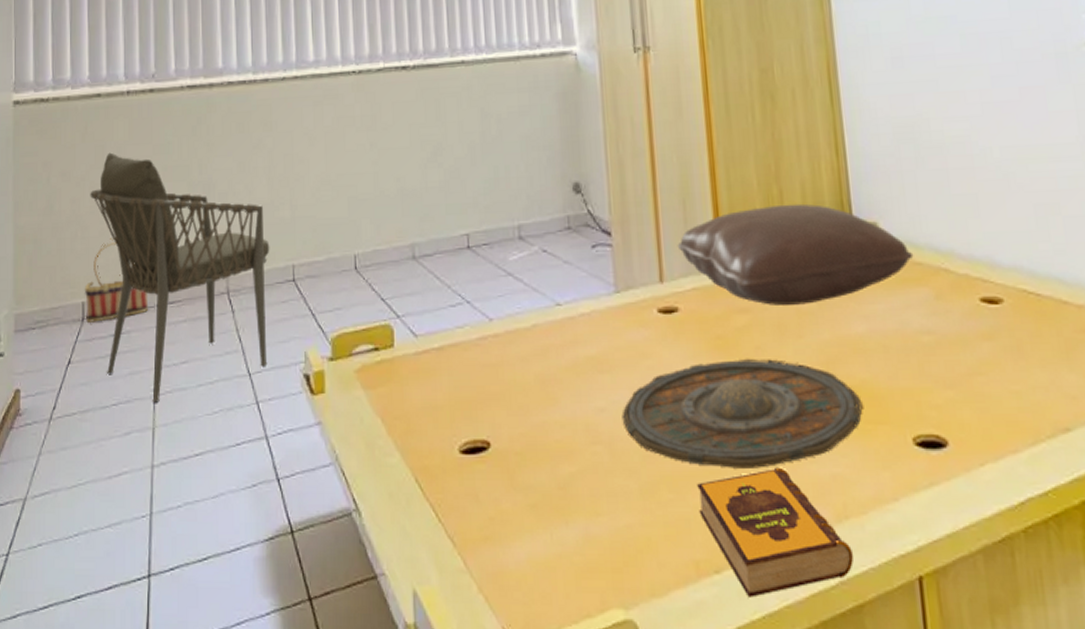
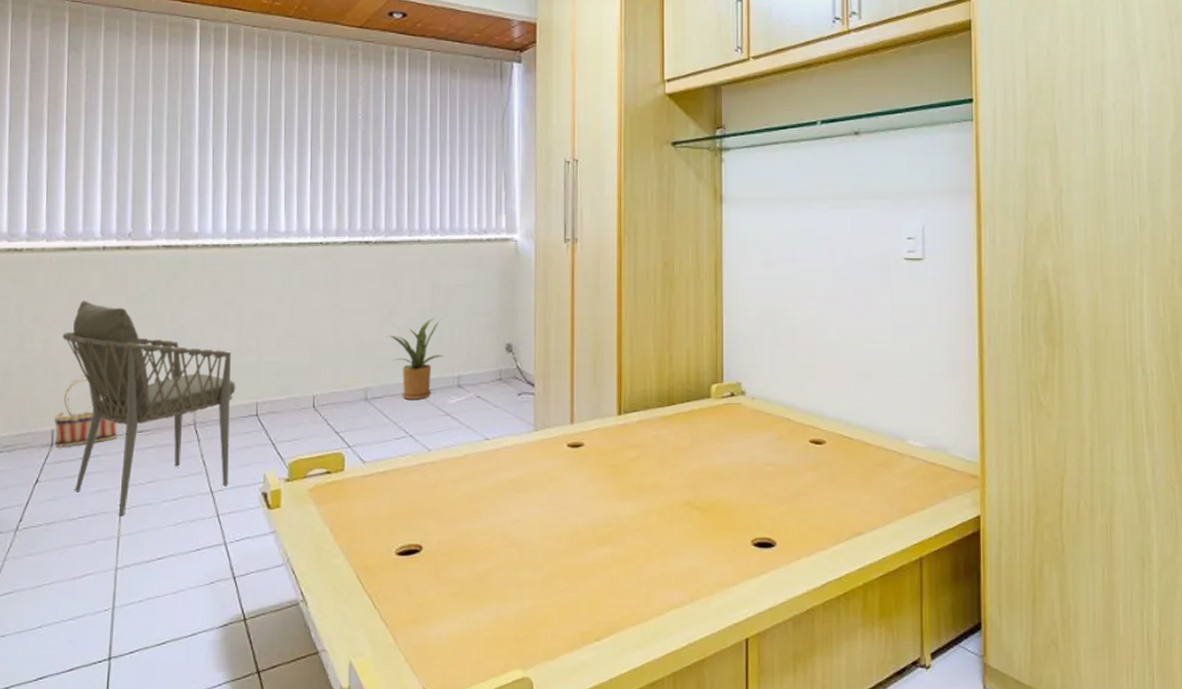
house plant: none [433,154,501,257] -> present [387,318,444,400]
tray: present [621,359,863,468] -> none [532,483,717,564]
pillow: present [677,203,914,307] -> none [587,367,765,444]
hardback book: present [697,467,855,598] -> none [587,562,701,657]

